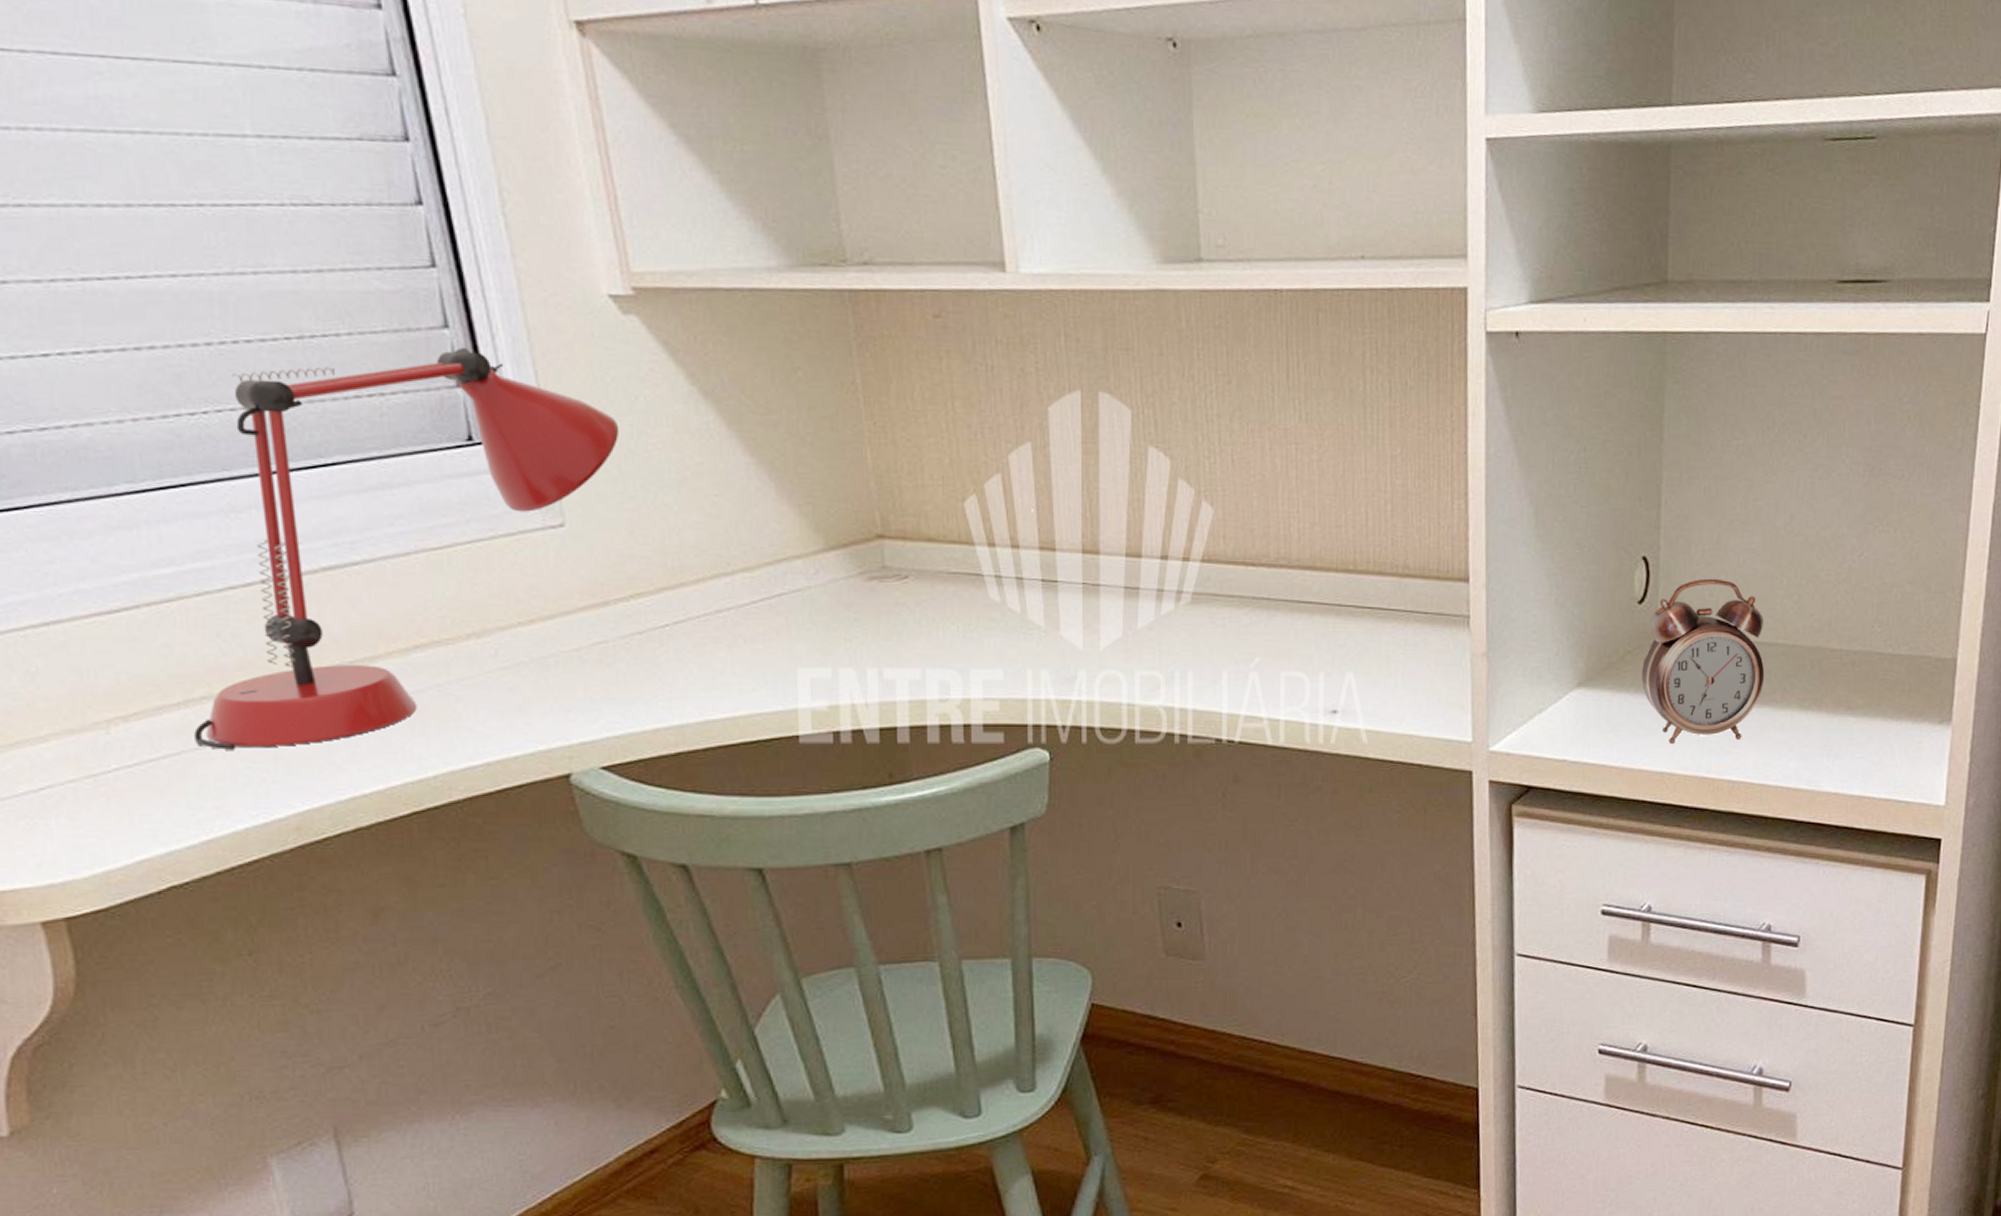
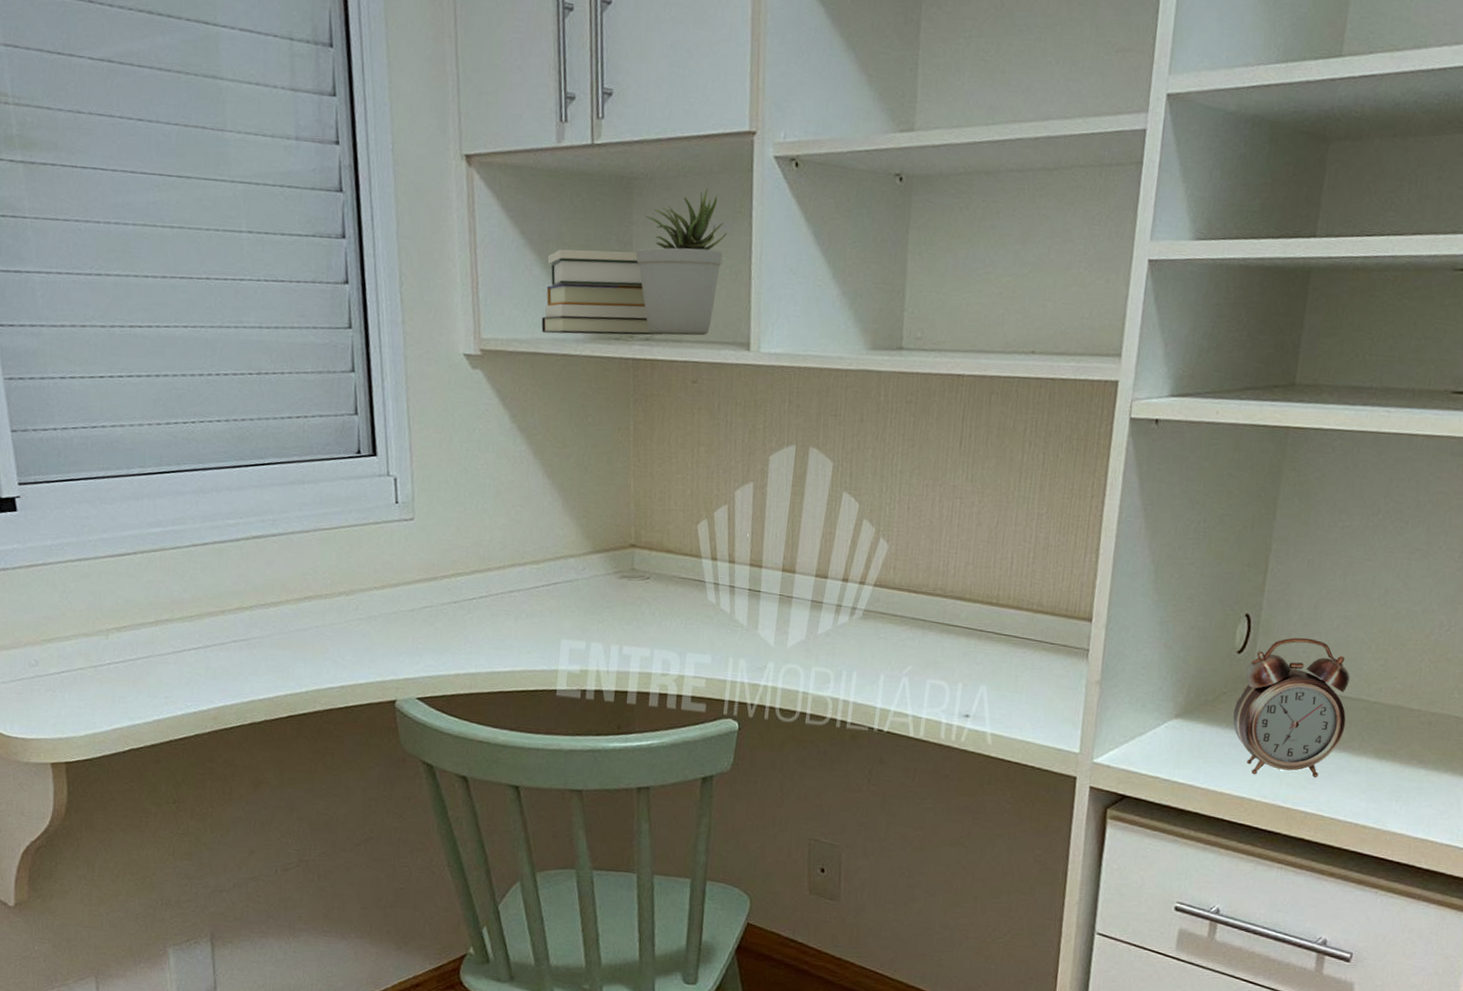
desk lamp: present [194,348,620,750] -> none [159,387,460,660]
books: none [713,146,885,262] -> present [541,249,662,336]
potted plant: none [836,60,957,257] -> present [636,187,727,336]

